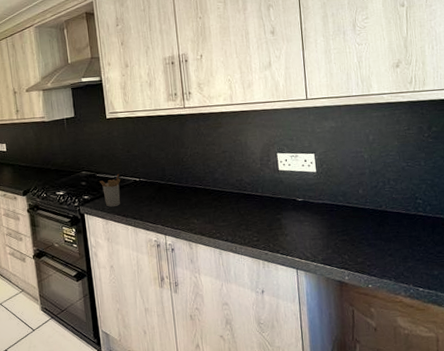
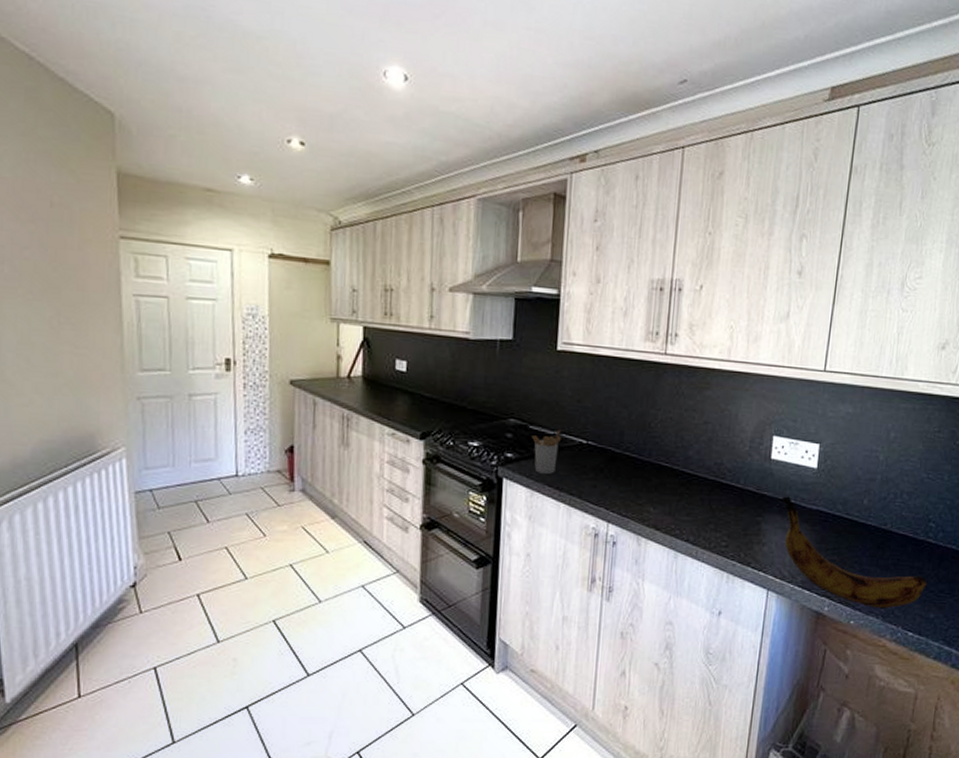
banana: none [293,196,426,273] -> present [781,496,927,609]

